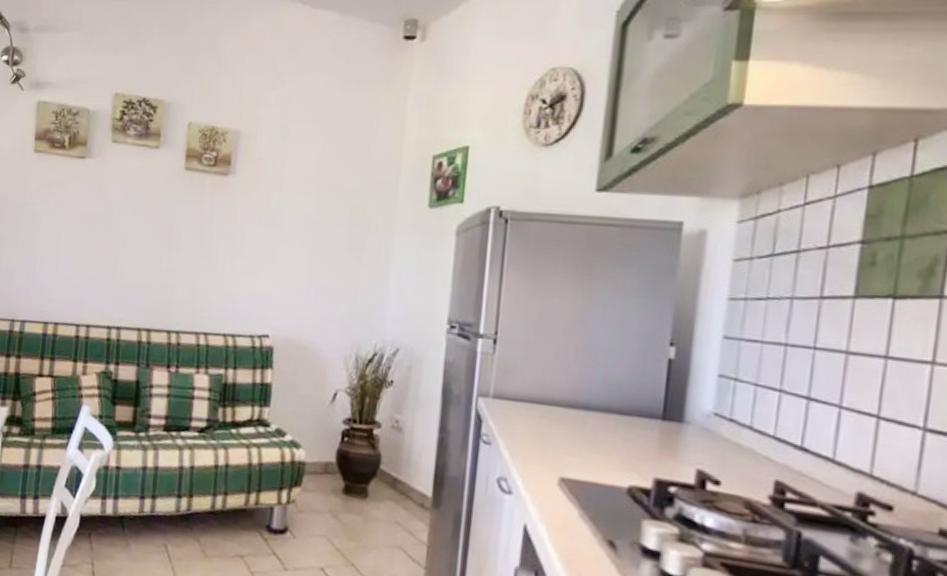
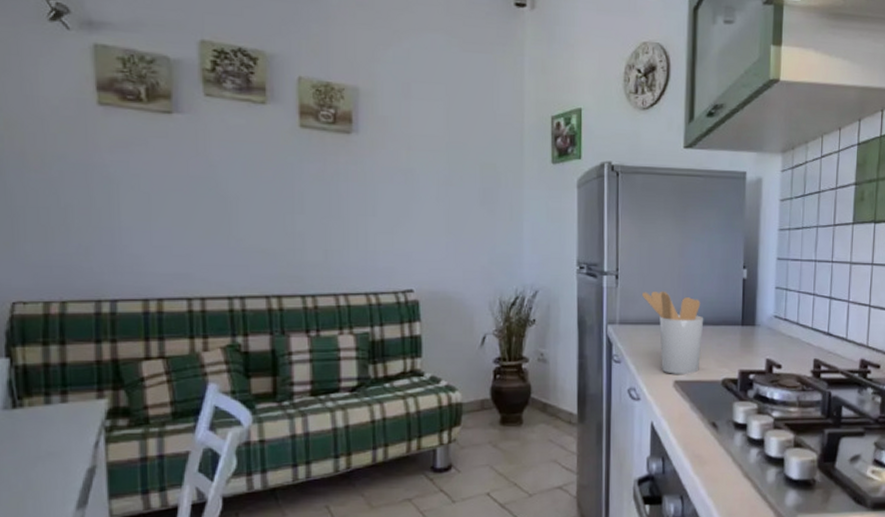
utensil holder: none [524,362,608,473] -> present [641,291,704,375]

